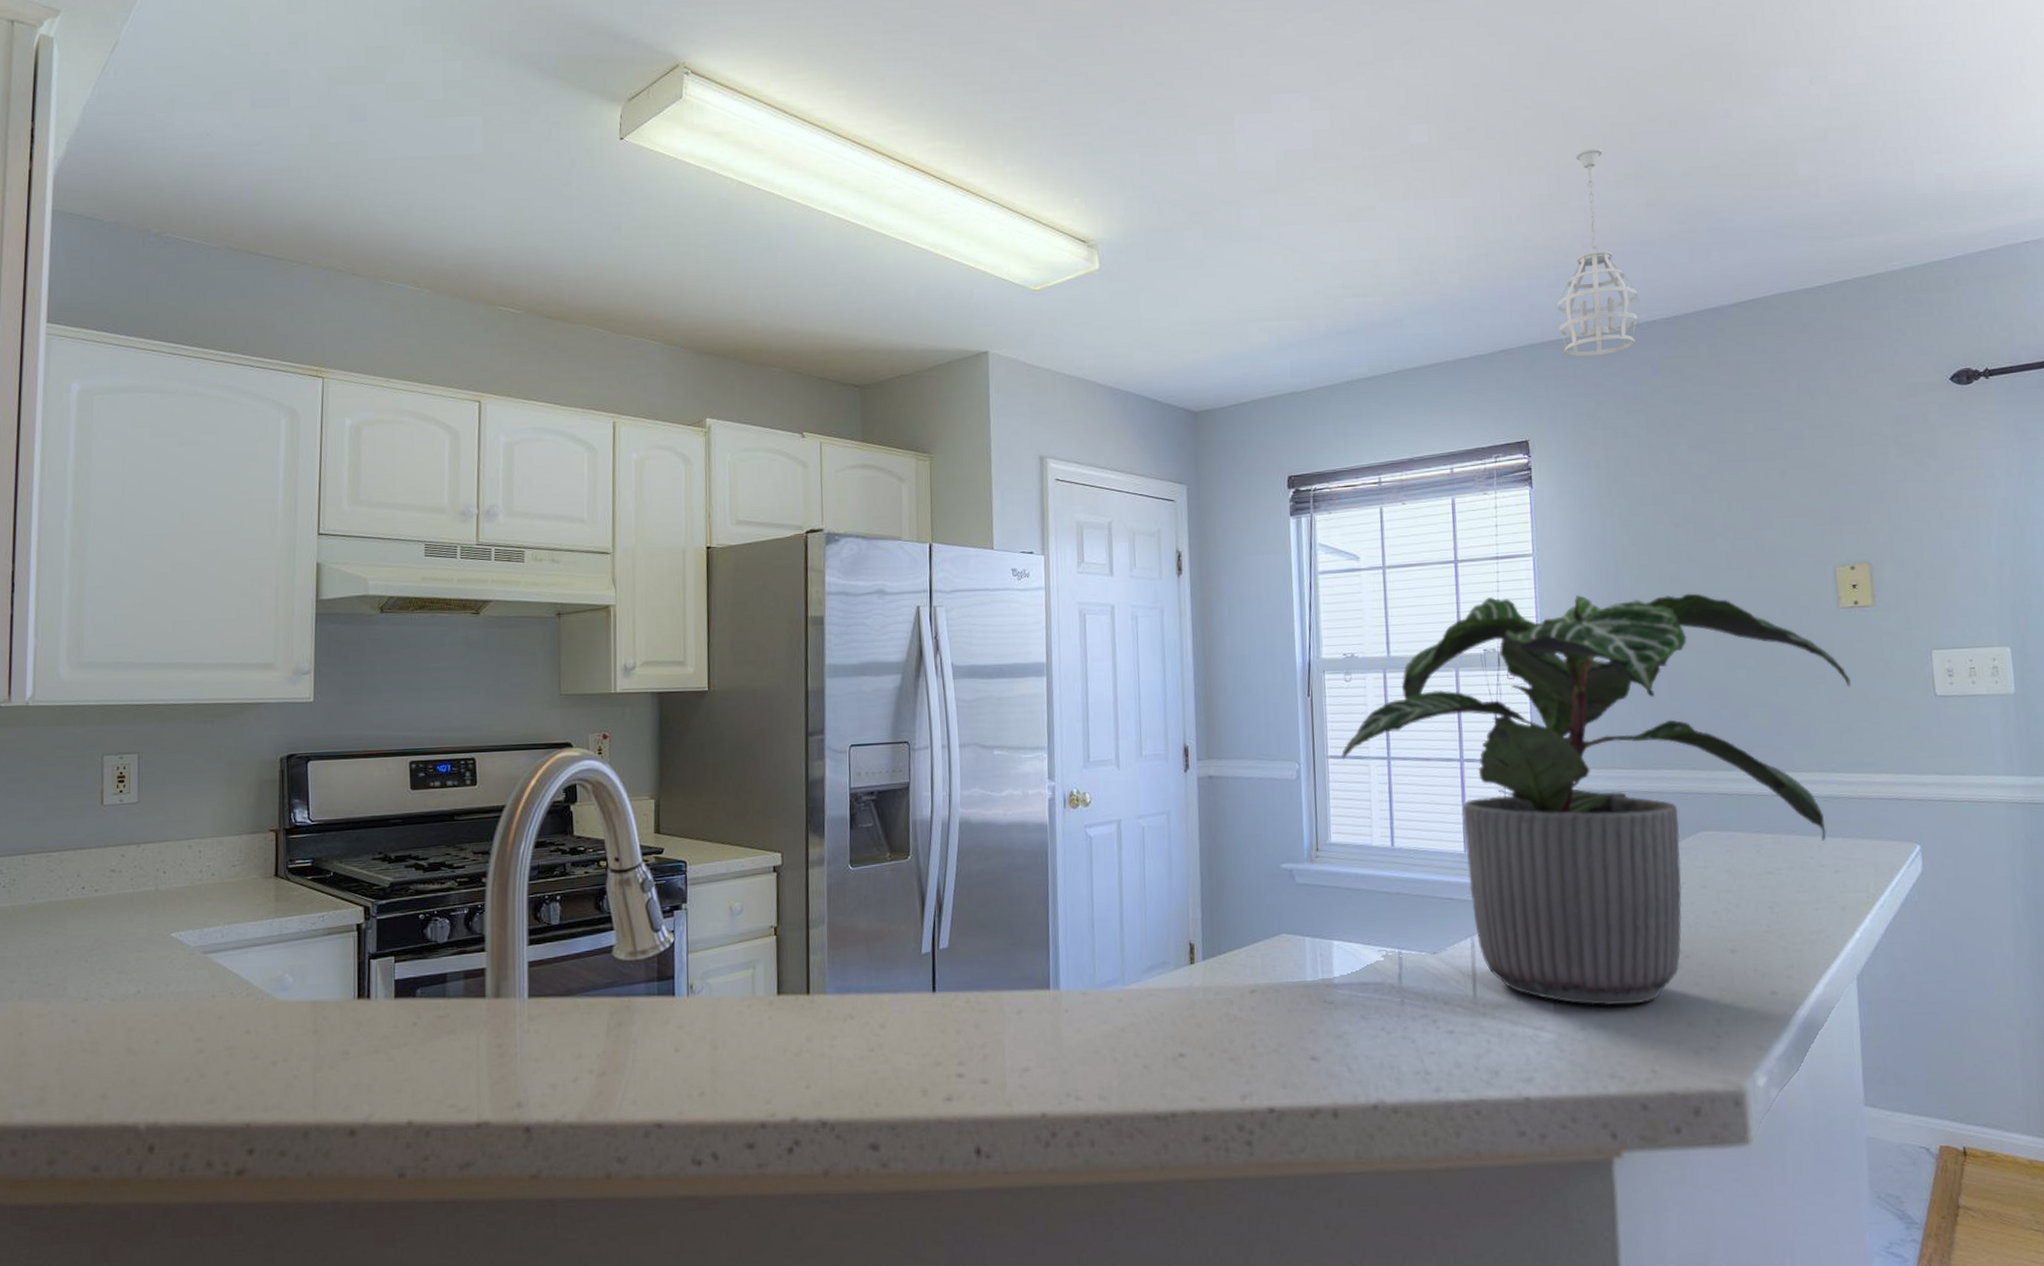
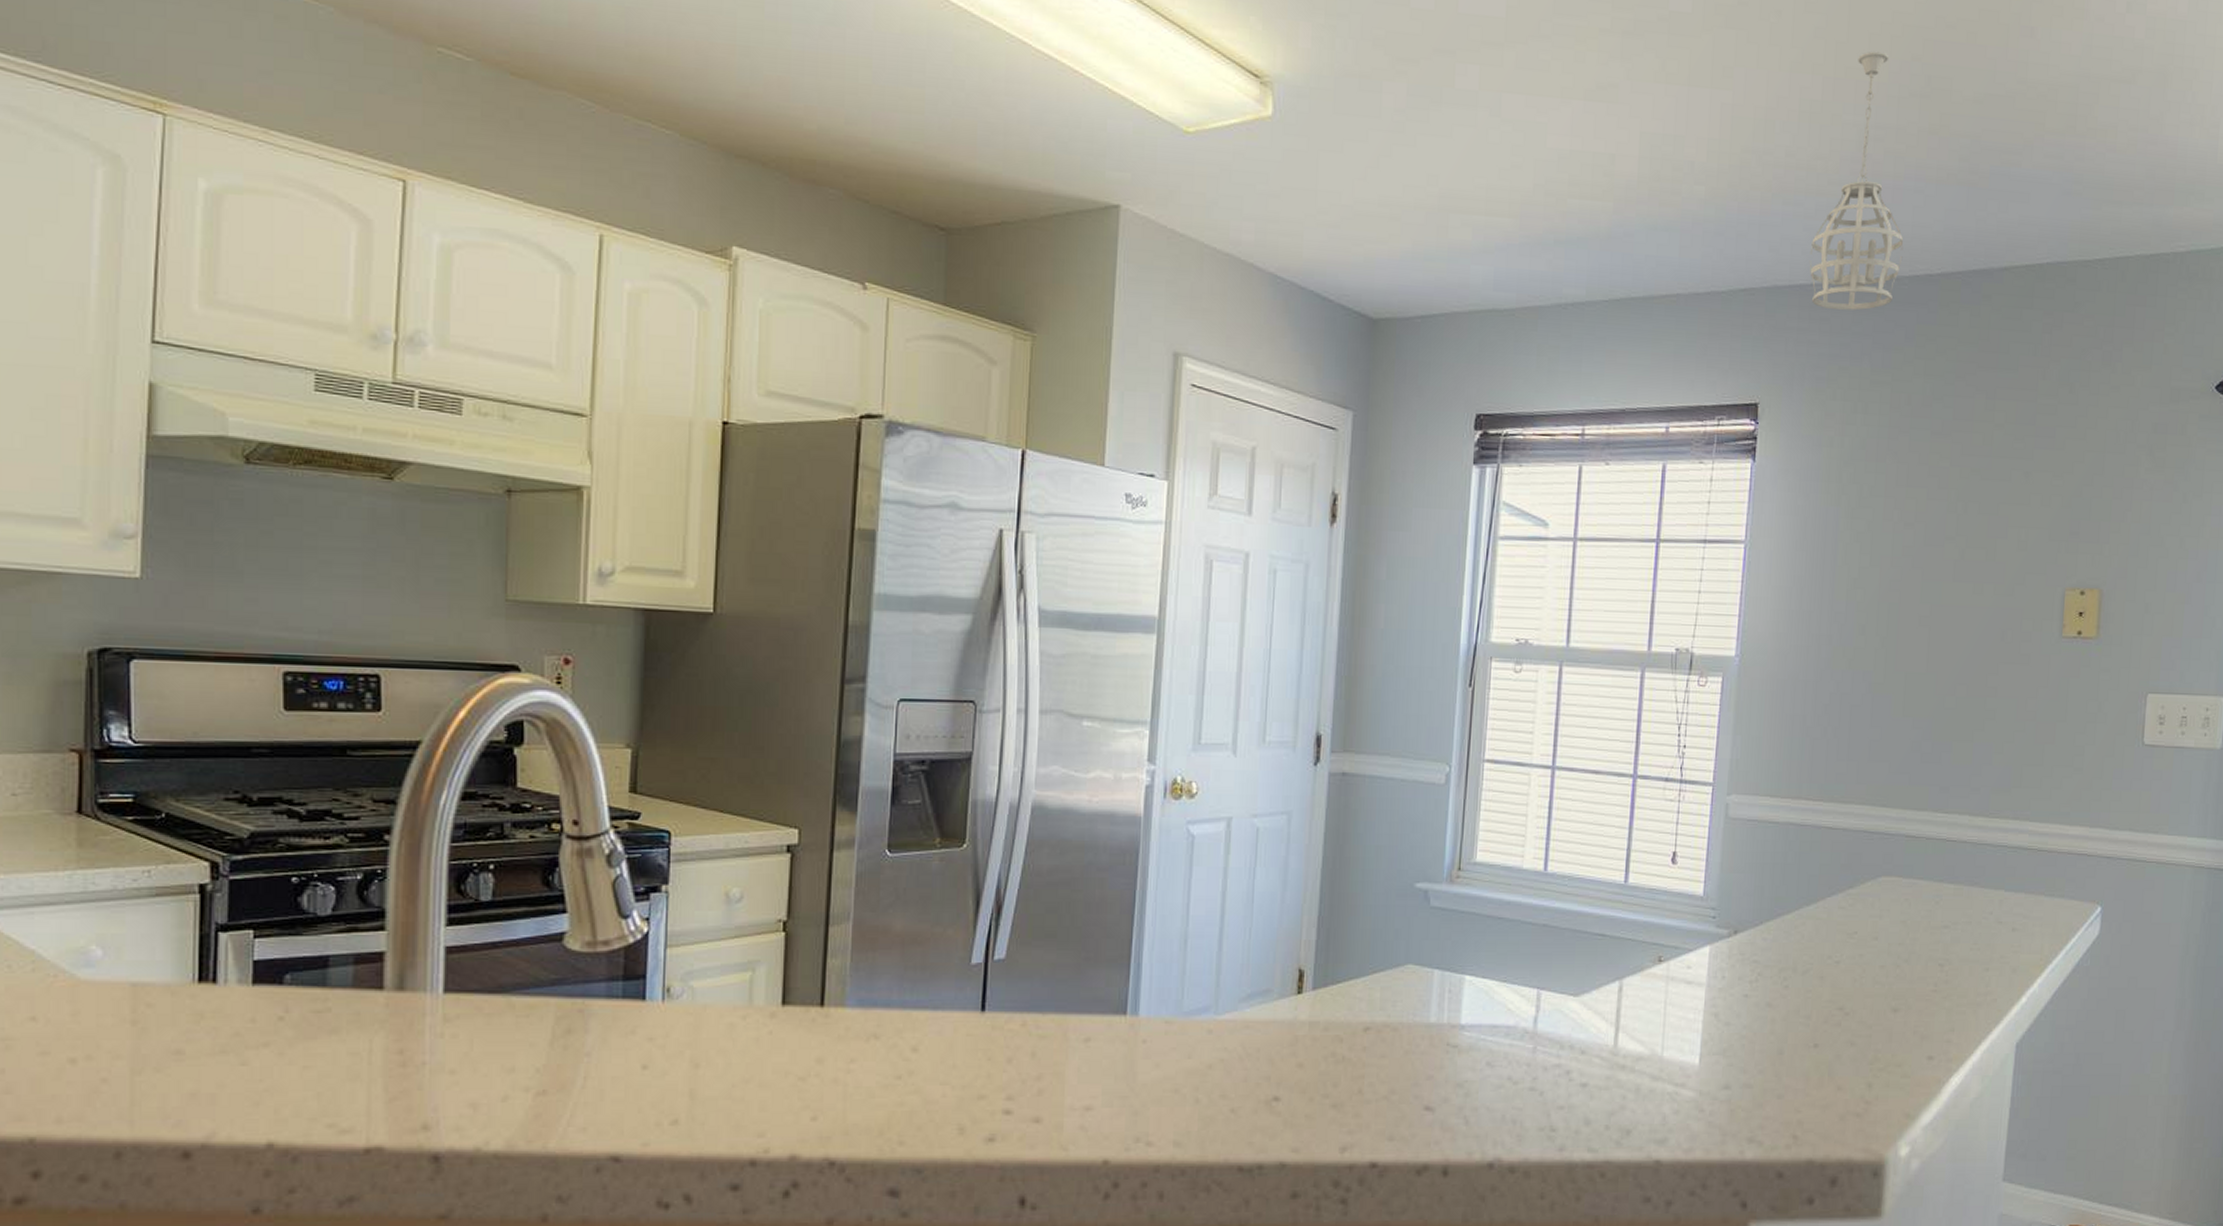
potted plant: present [1341,593,1851,1006] -> none [1500,586,2061,1064]

